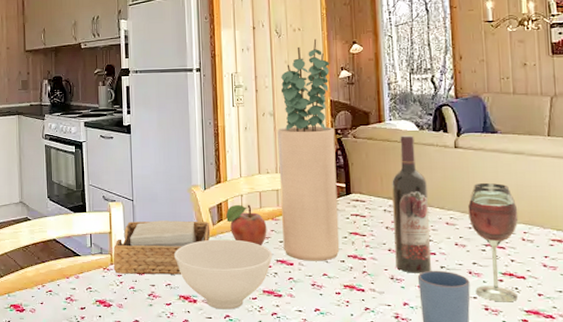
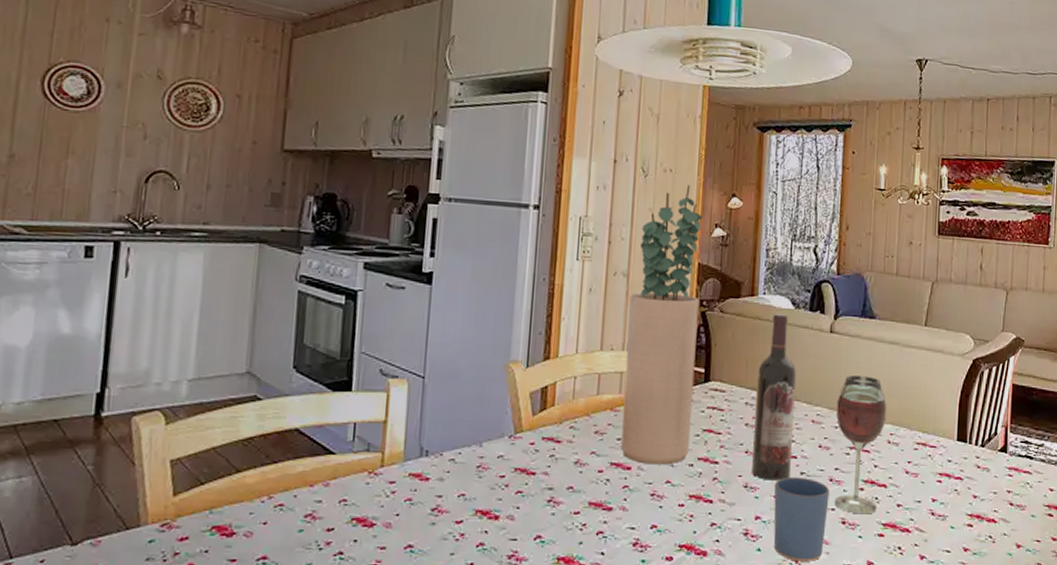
napkin holder: present [113,220,211,275] -> none [384,406,529,482]
bowl: present [173,239,273,310] -> none [474,434,607,528]
fruit: present [226,204,267,245] -> none [551,388,603,443]

